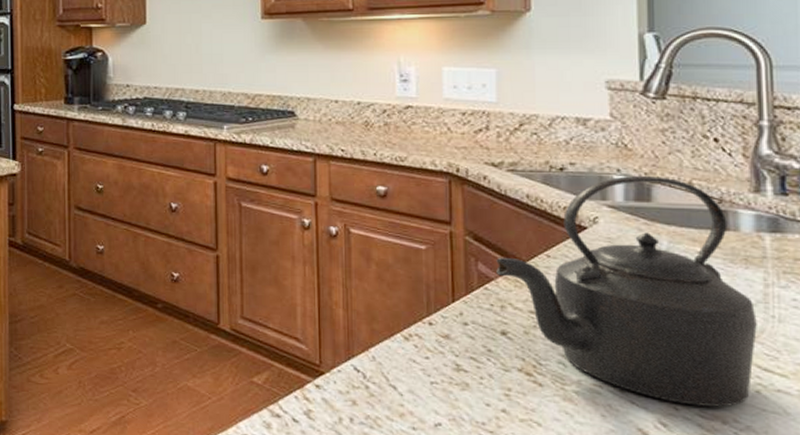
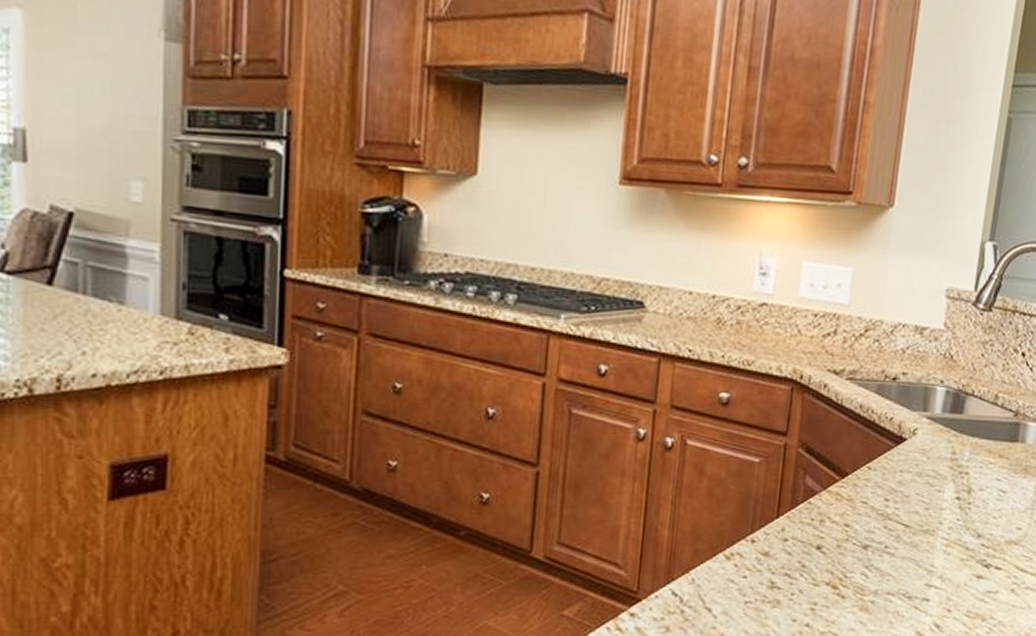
kettle: present [496,176,757,407] -> none [821,388,1024,607]

